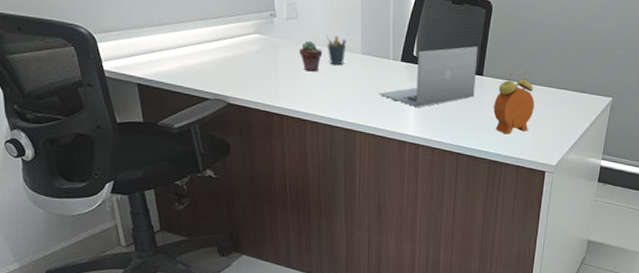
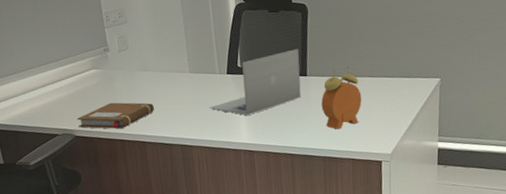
notebook: none [232,72,319,103] -> present [77,102,154,129]
potted succulent: present [299,40,323,72] -> none [132,68,154,97]
pen holder: present [326,34,347,65] -> none [155,59,176,87]

